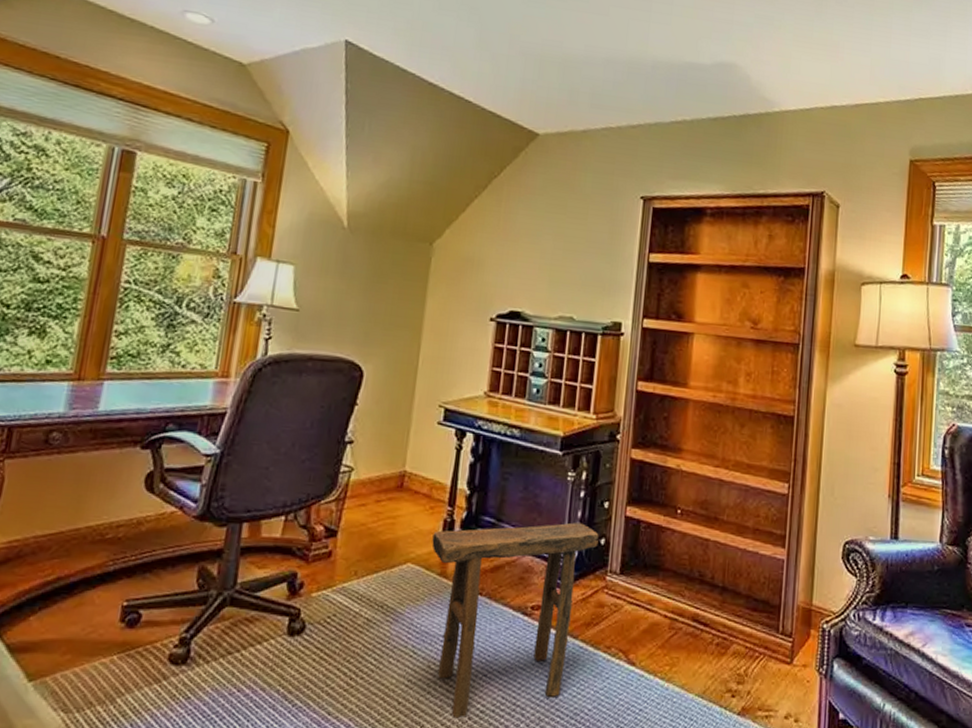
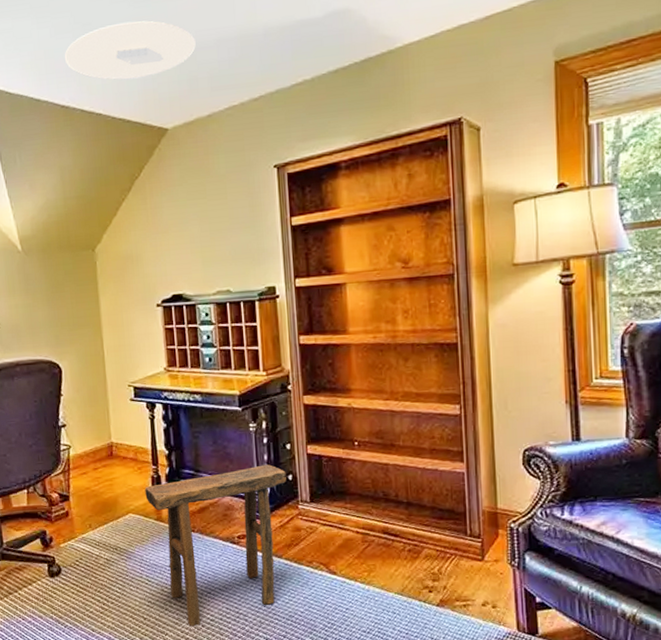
ceiling light: none [443,15,584,77] -> present [64,21,196,80]

